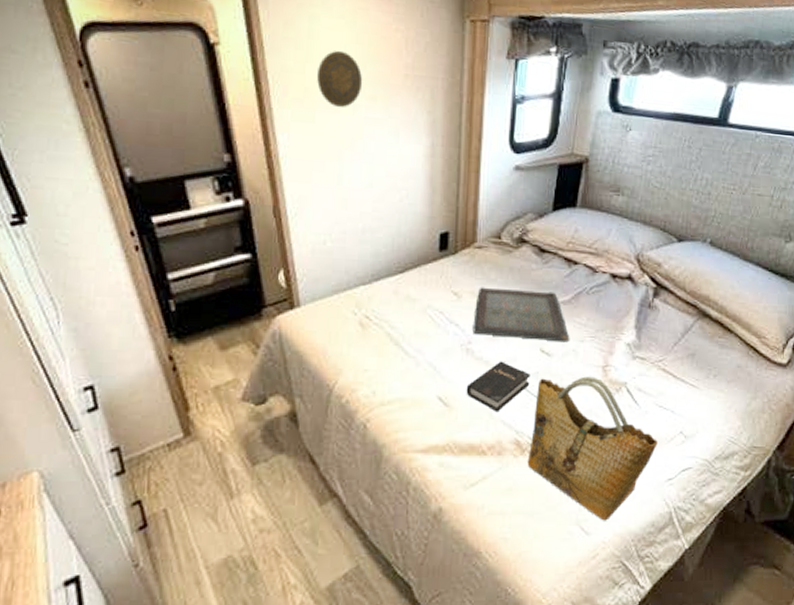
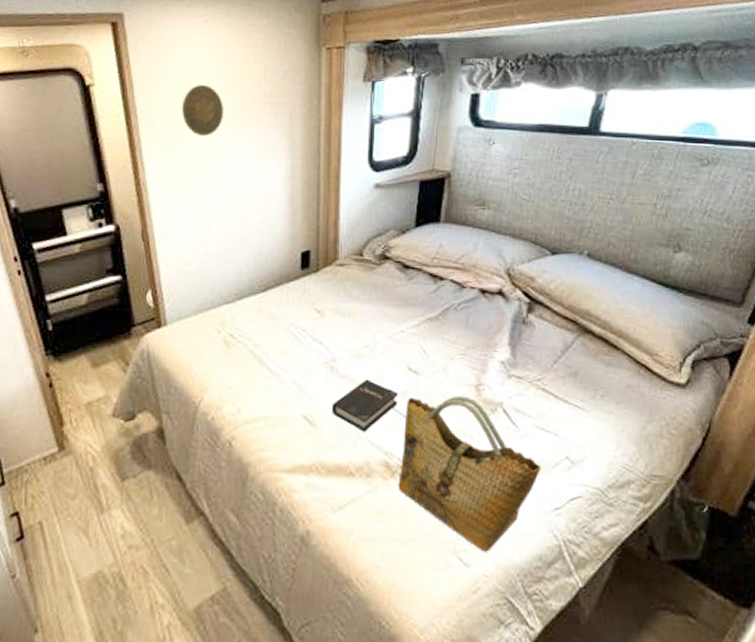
serving tray: present [473,287,570,343] -> none [337,304,439,361]

